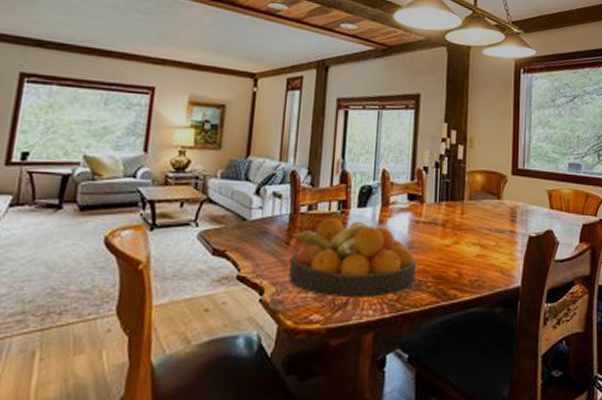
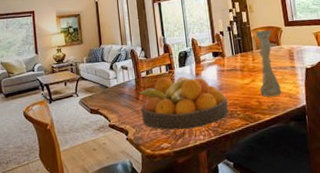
vase: none [463,174,494,268] -> present [254,30,282,97]

